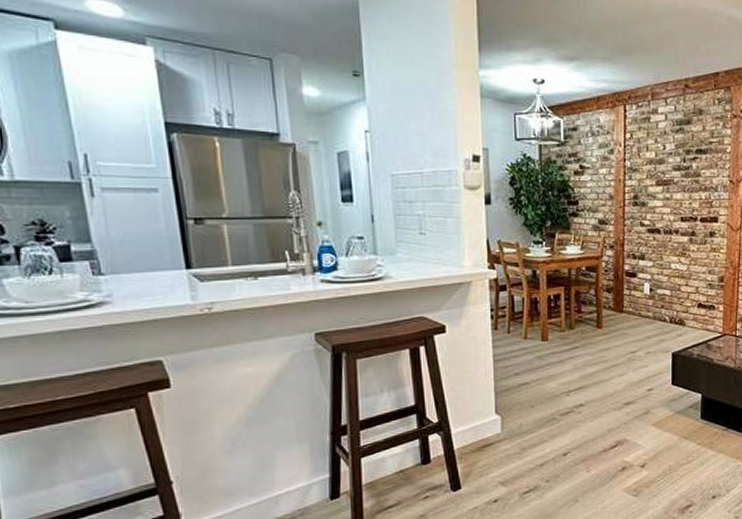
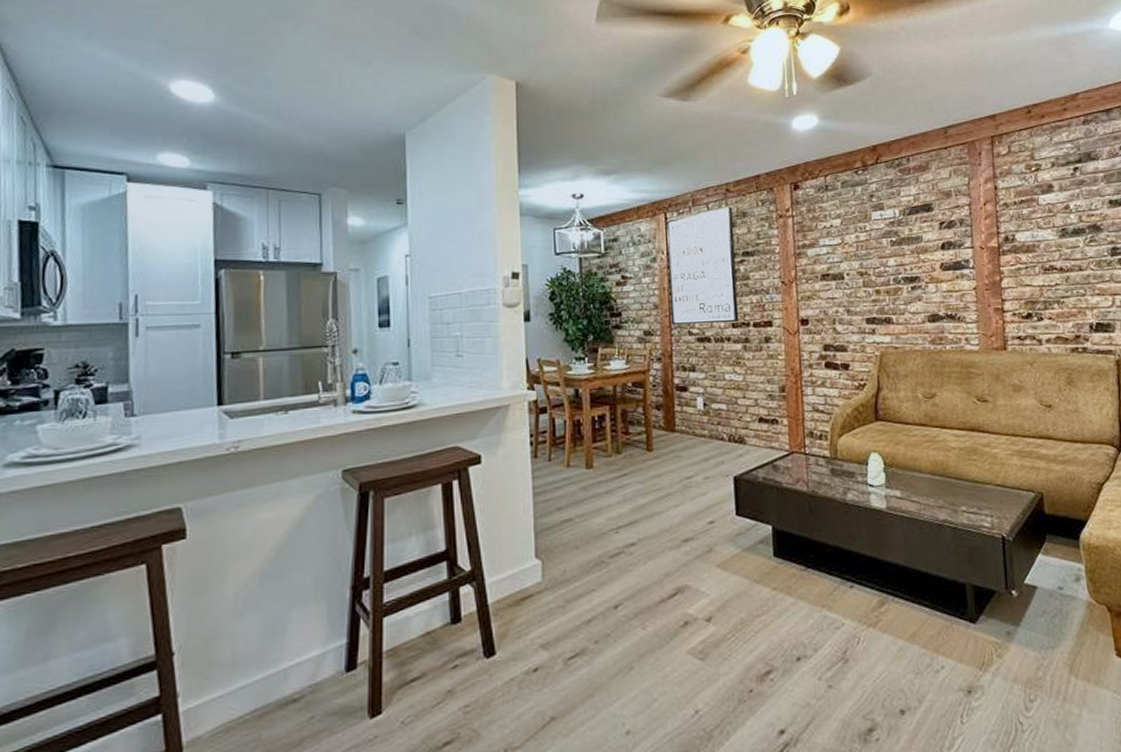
wall art: none [624,102,690,217] -> present [666,206,740,326]

